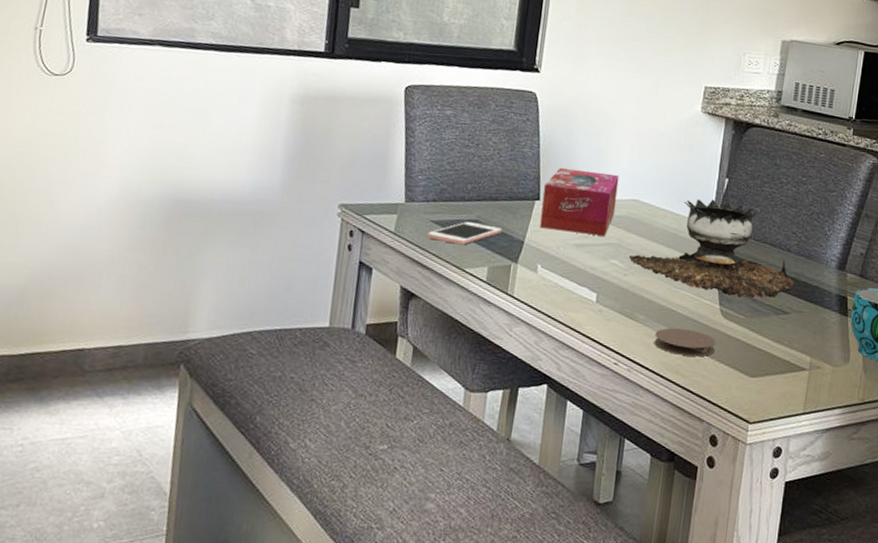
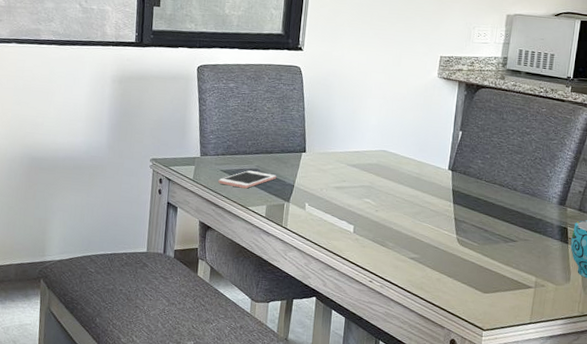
tissue box: present [540,167,620,236] -> none [306,126,370,180]
brazier: present [628,199,798,298] -> none [379,148,523,229]
coaster: present [654,328,717,357] -> none [402,253,454,277]

